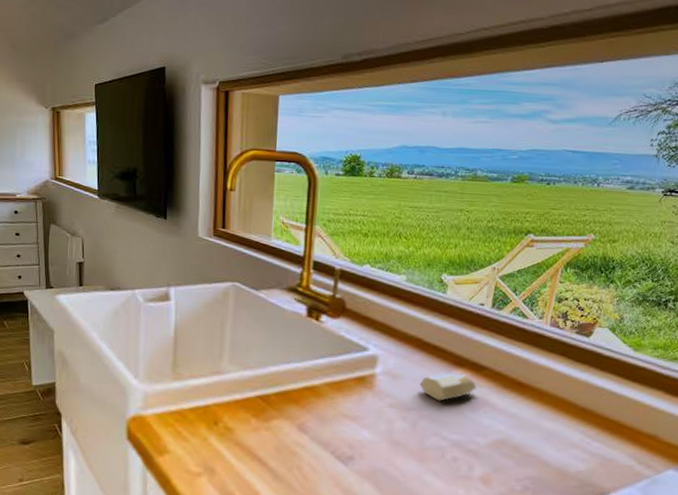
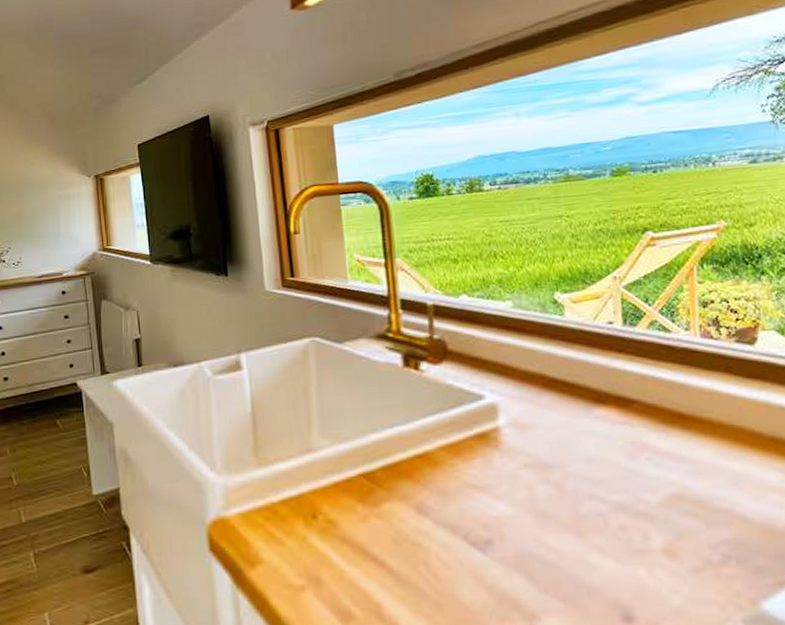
soap bar: present [419,372,477,402] -> none [556,413,629,452]

